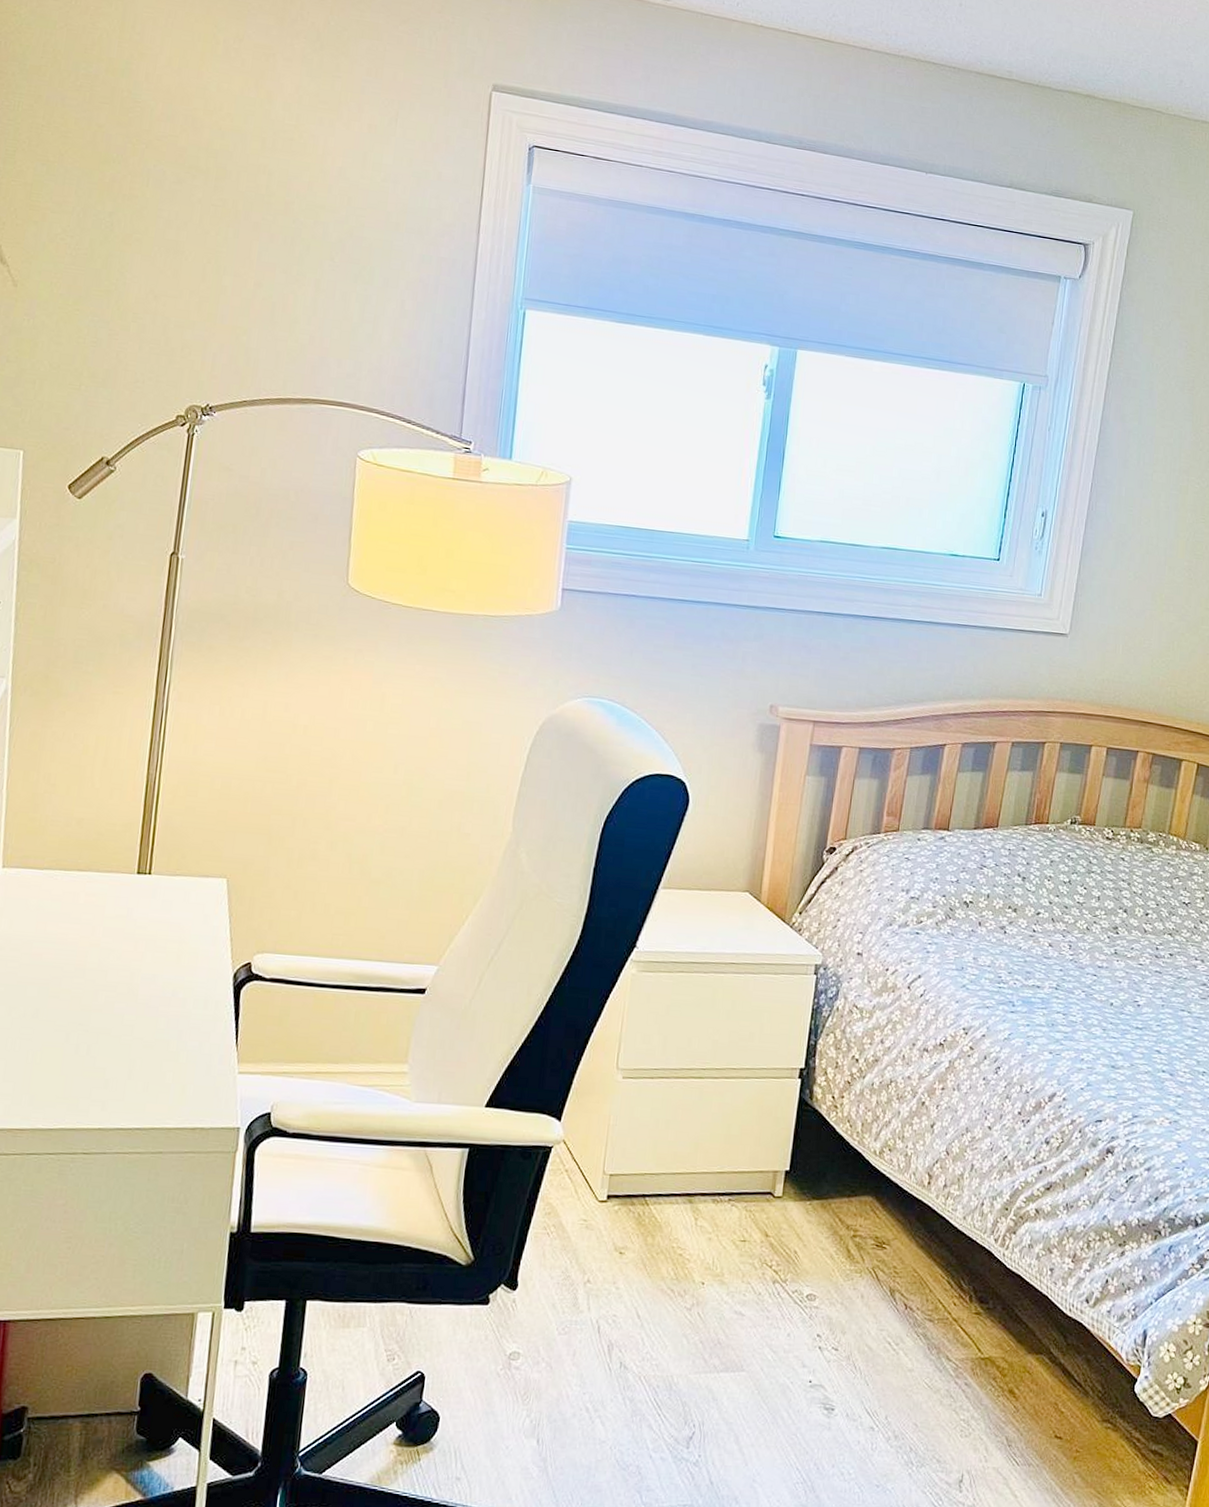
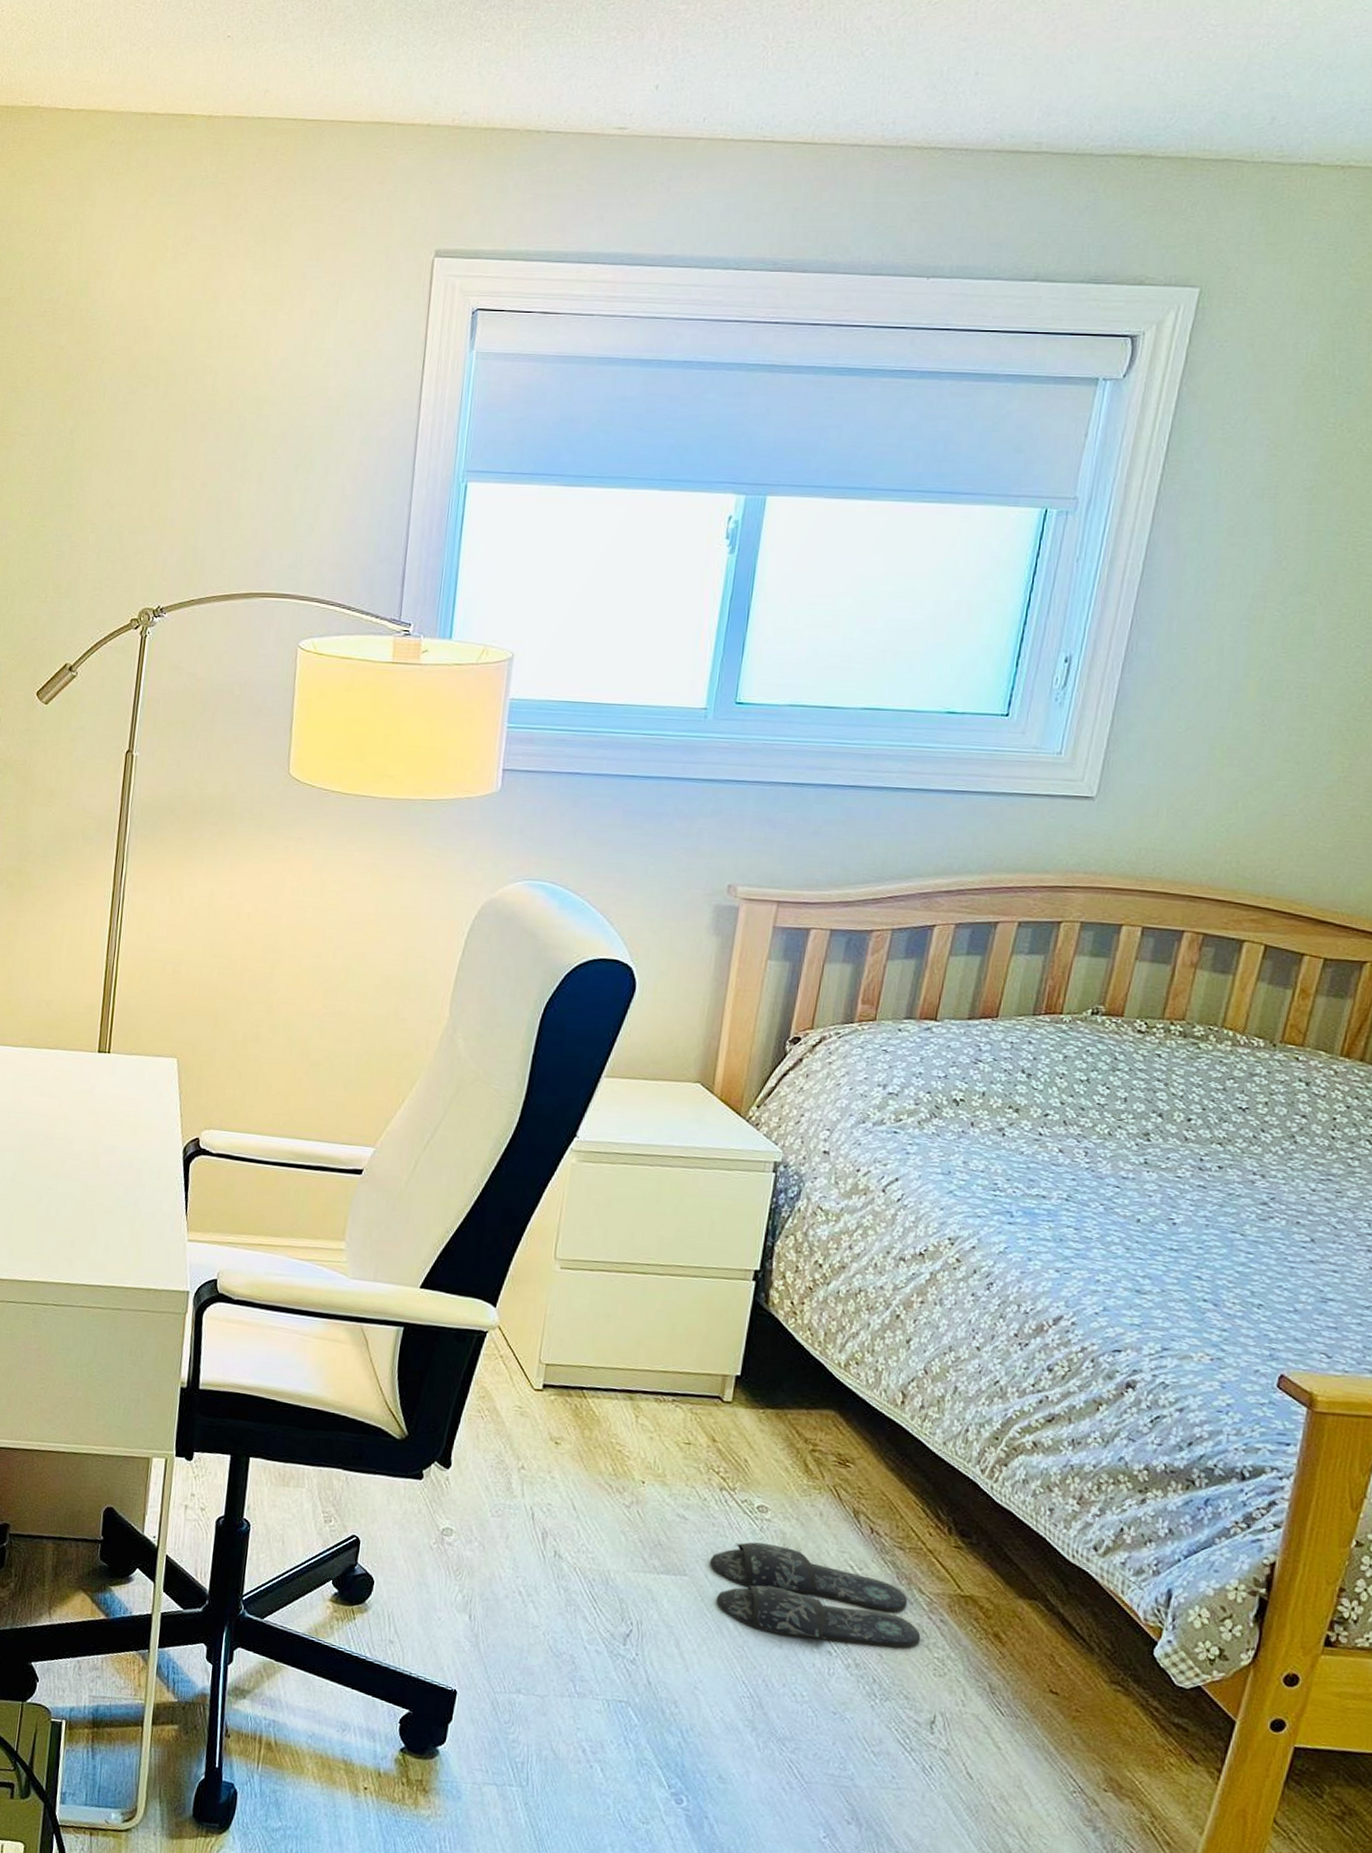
slippers: none [765,1330,949,1418] -> present [710,1542,921,1648]

